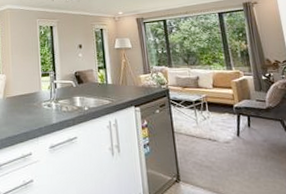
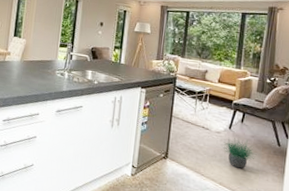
potted plant: none [234,145,275,180] -> present [222,138,257,169]

